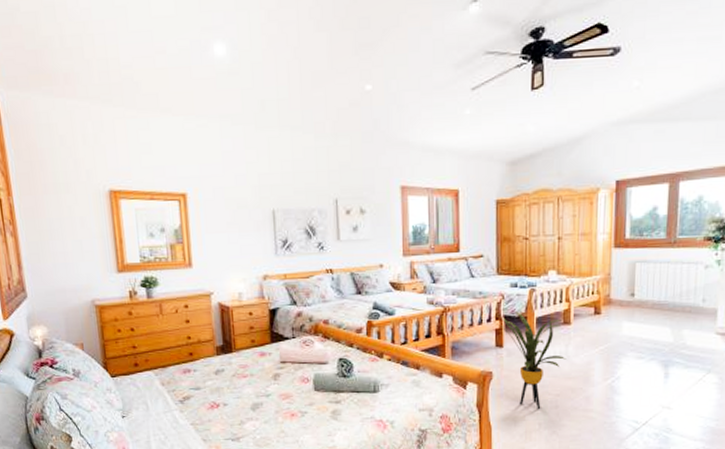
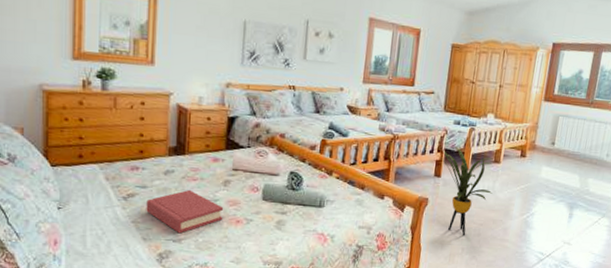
hardback book: none [202,387,278,432] -> present [146,189,224,234]

